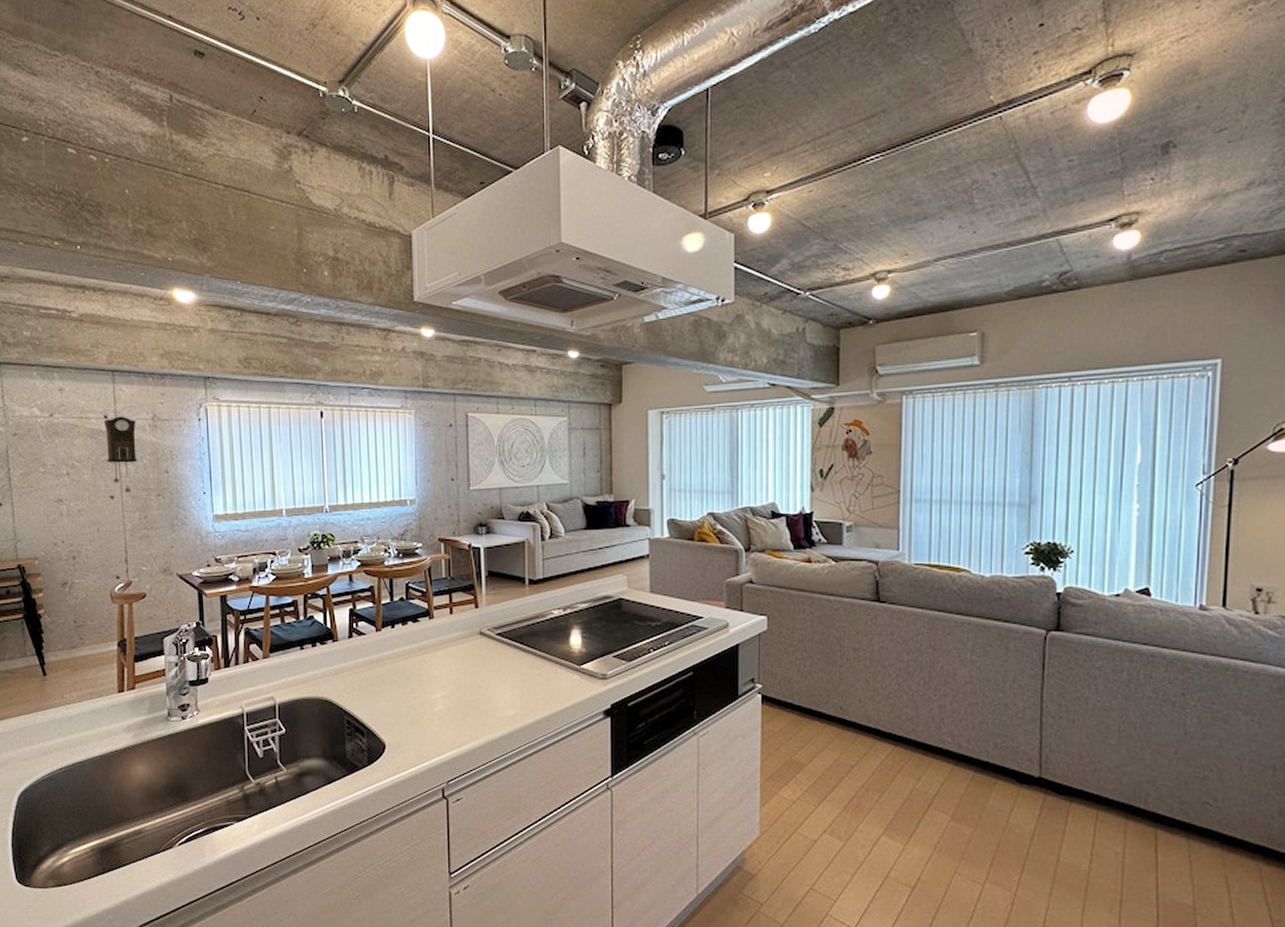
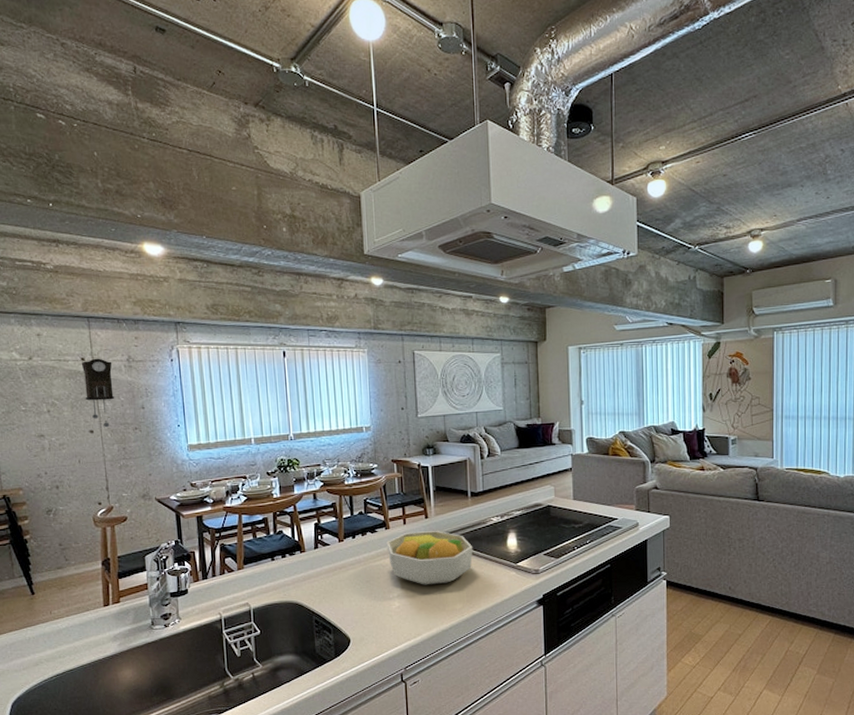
fruit bowl: none [430,623,530,686] -> present [386,531,473,585]

